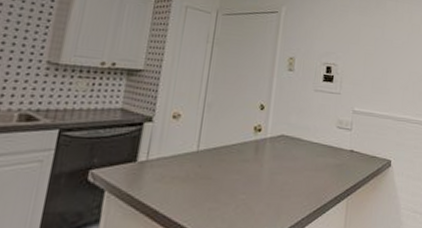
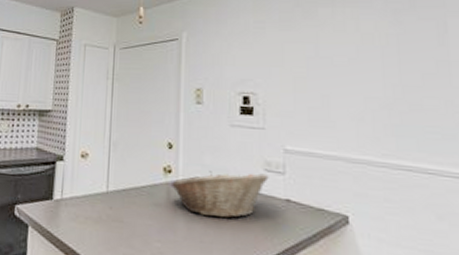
fruit basket: none [259,129,340,169] -> present [170,171,269,219]

